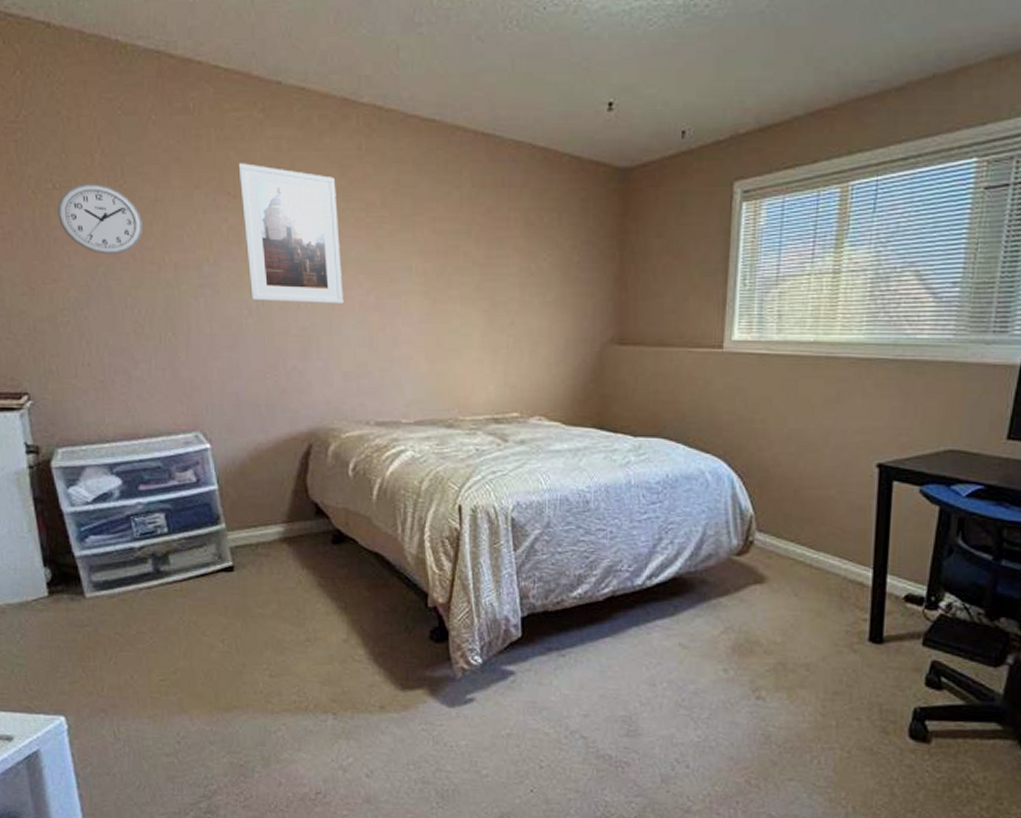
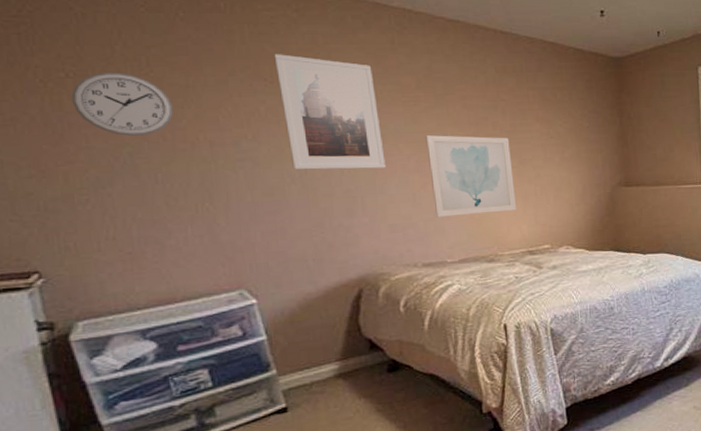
wall art: none [388,266,483,368] -> present [425,135,516,217]

